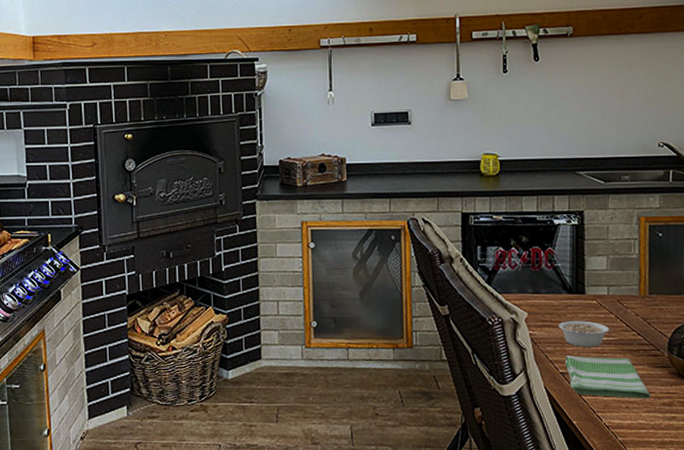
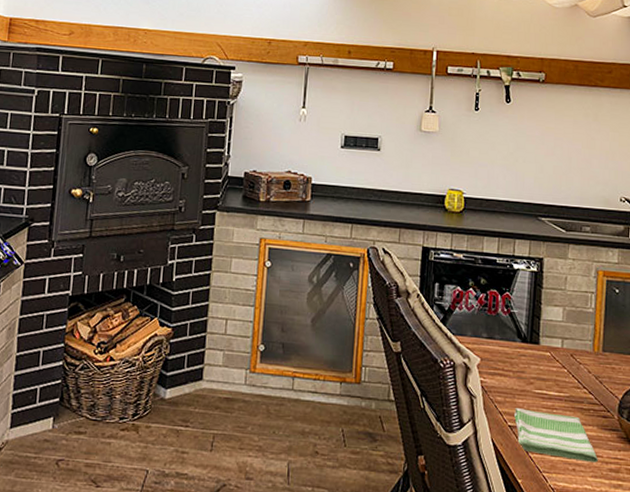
legume: present [558,321,615,348] -> none [510,371,566,402]

